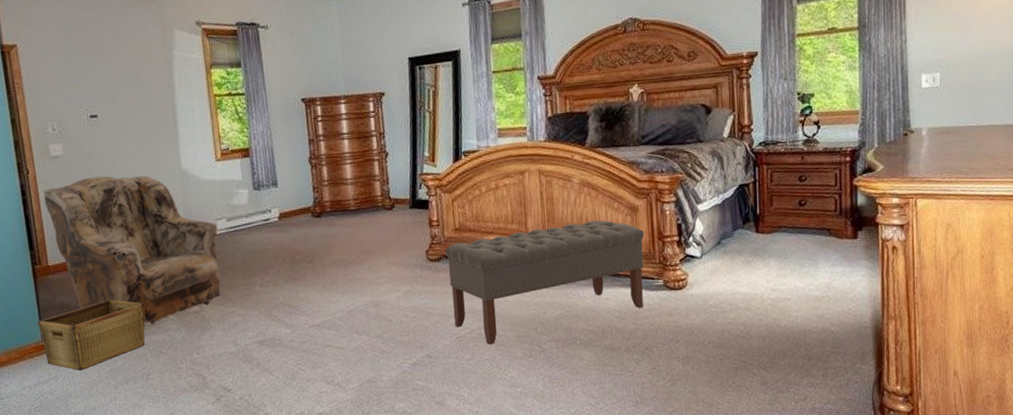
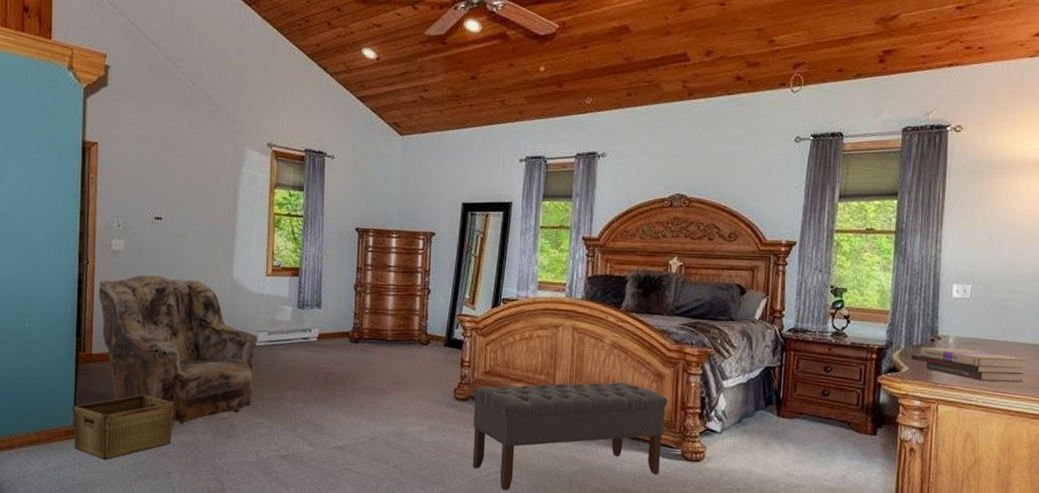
books: none [886,139,1003,170] -> present [912,346,1028,382]

